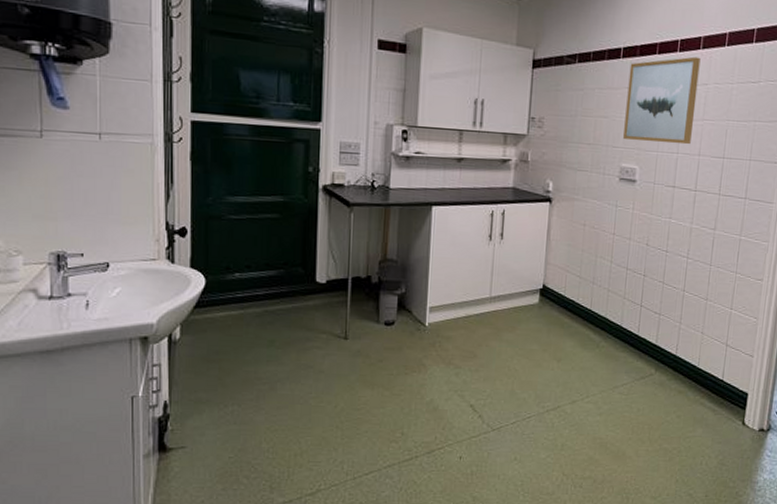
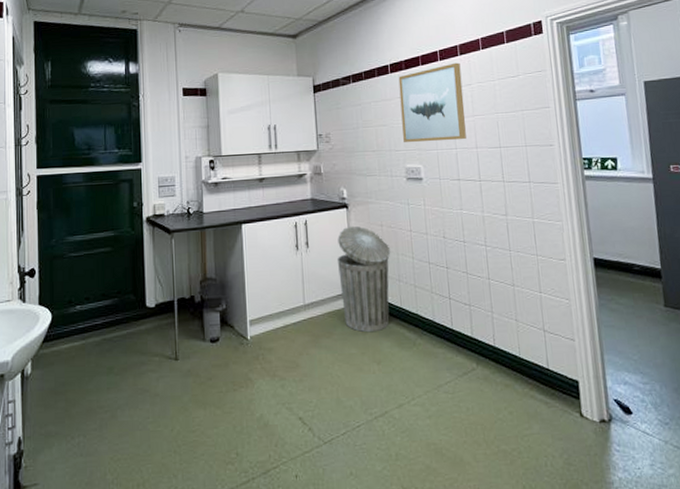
trash can: none [530,221,590,331] -> present [337,225,391,333]

